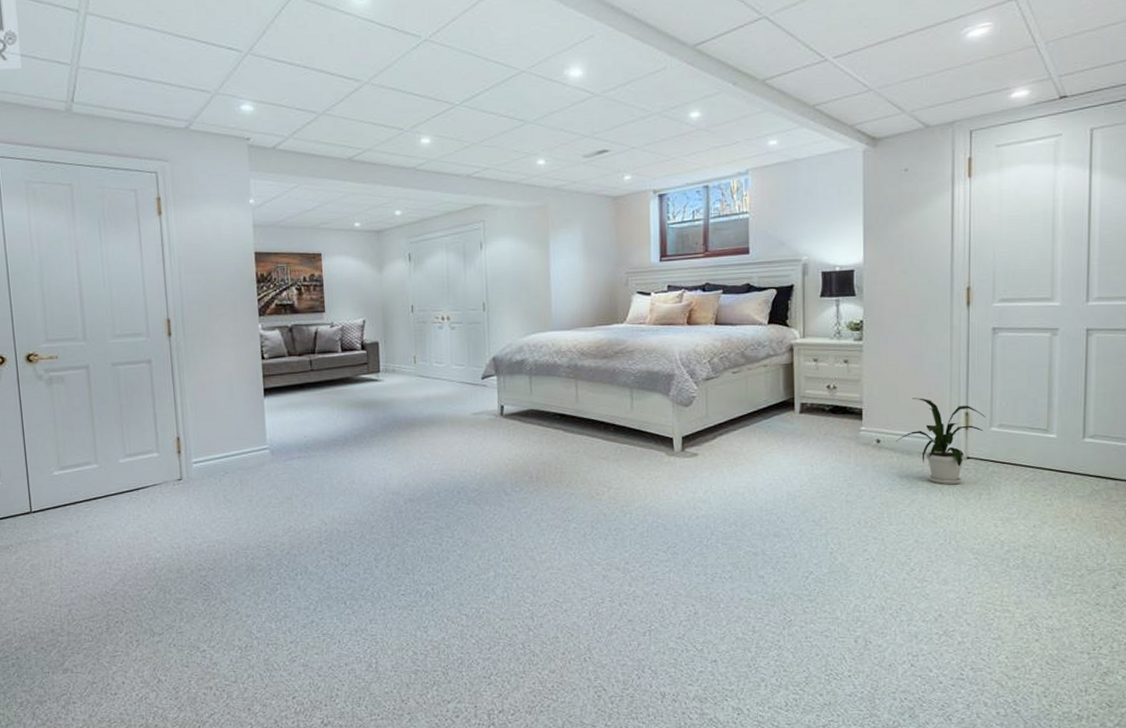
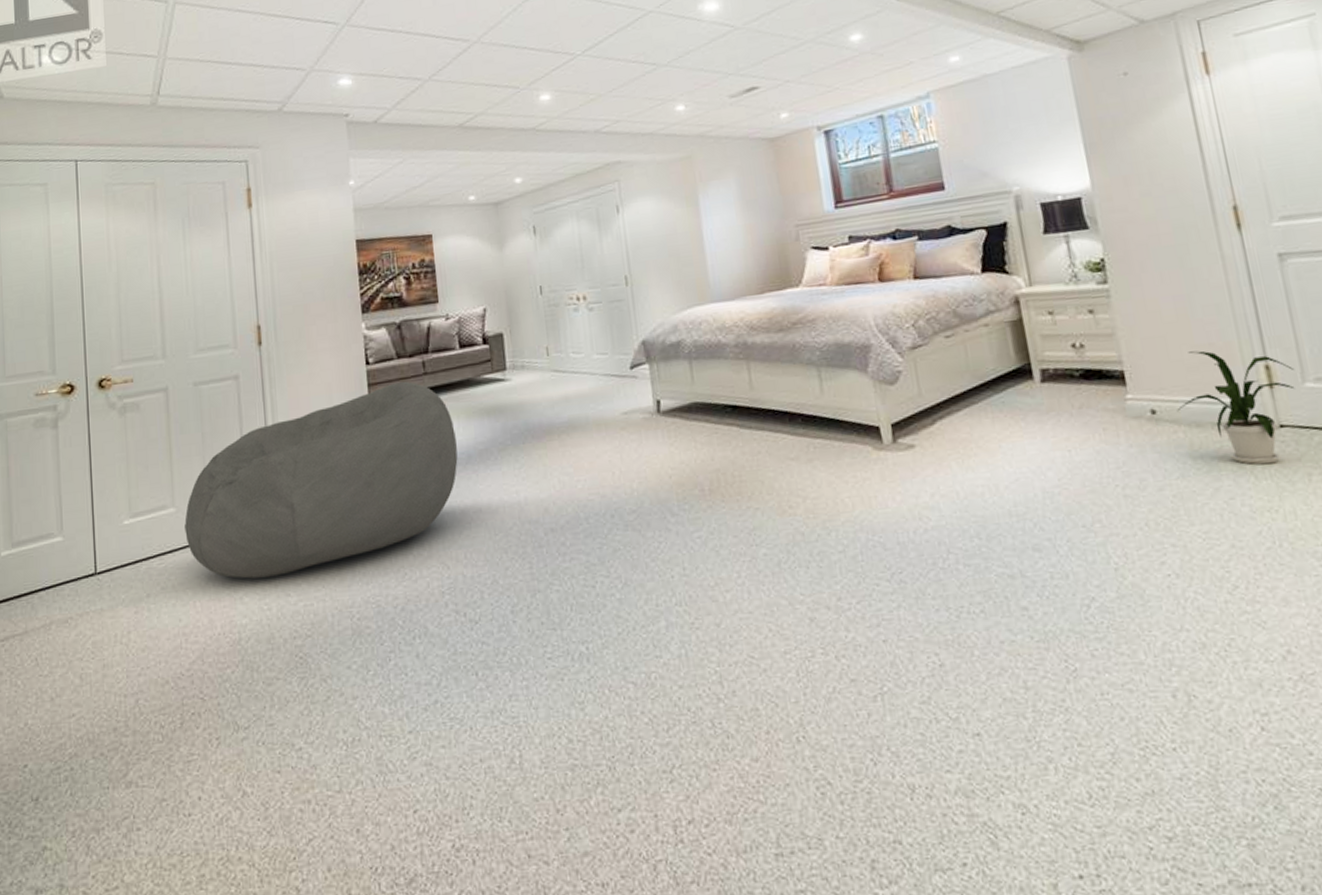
bean bag chair: none [106,375,337,524] -> present [184,381,458,579]

